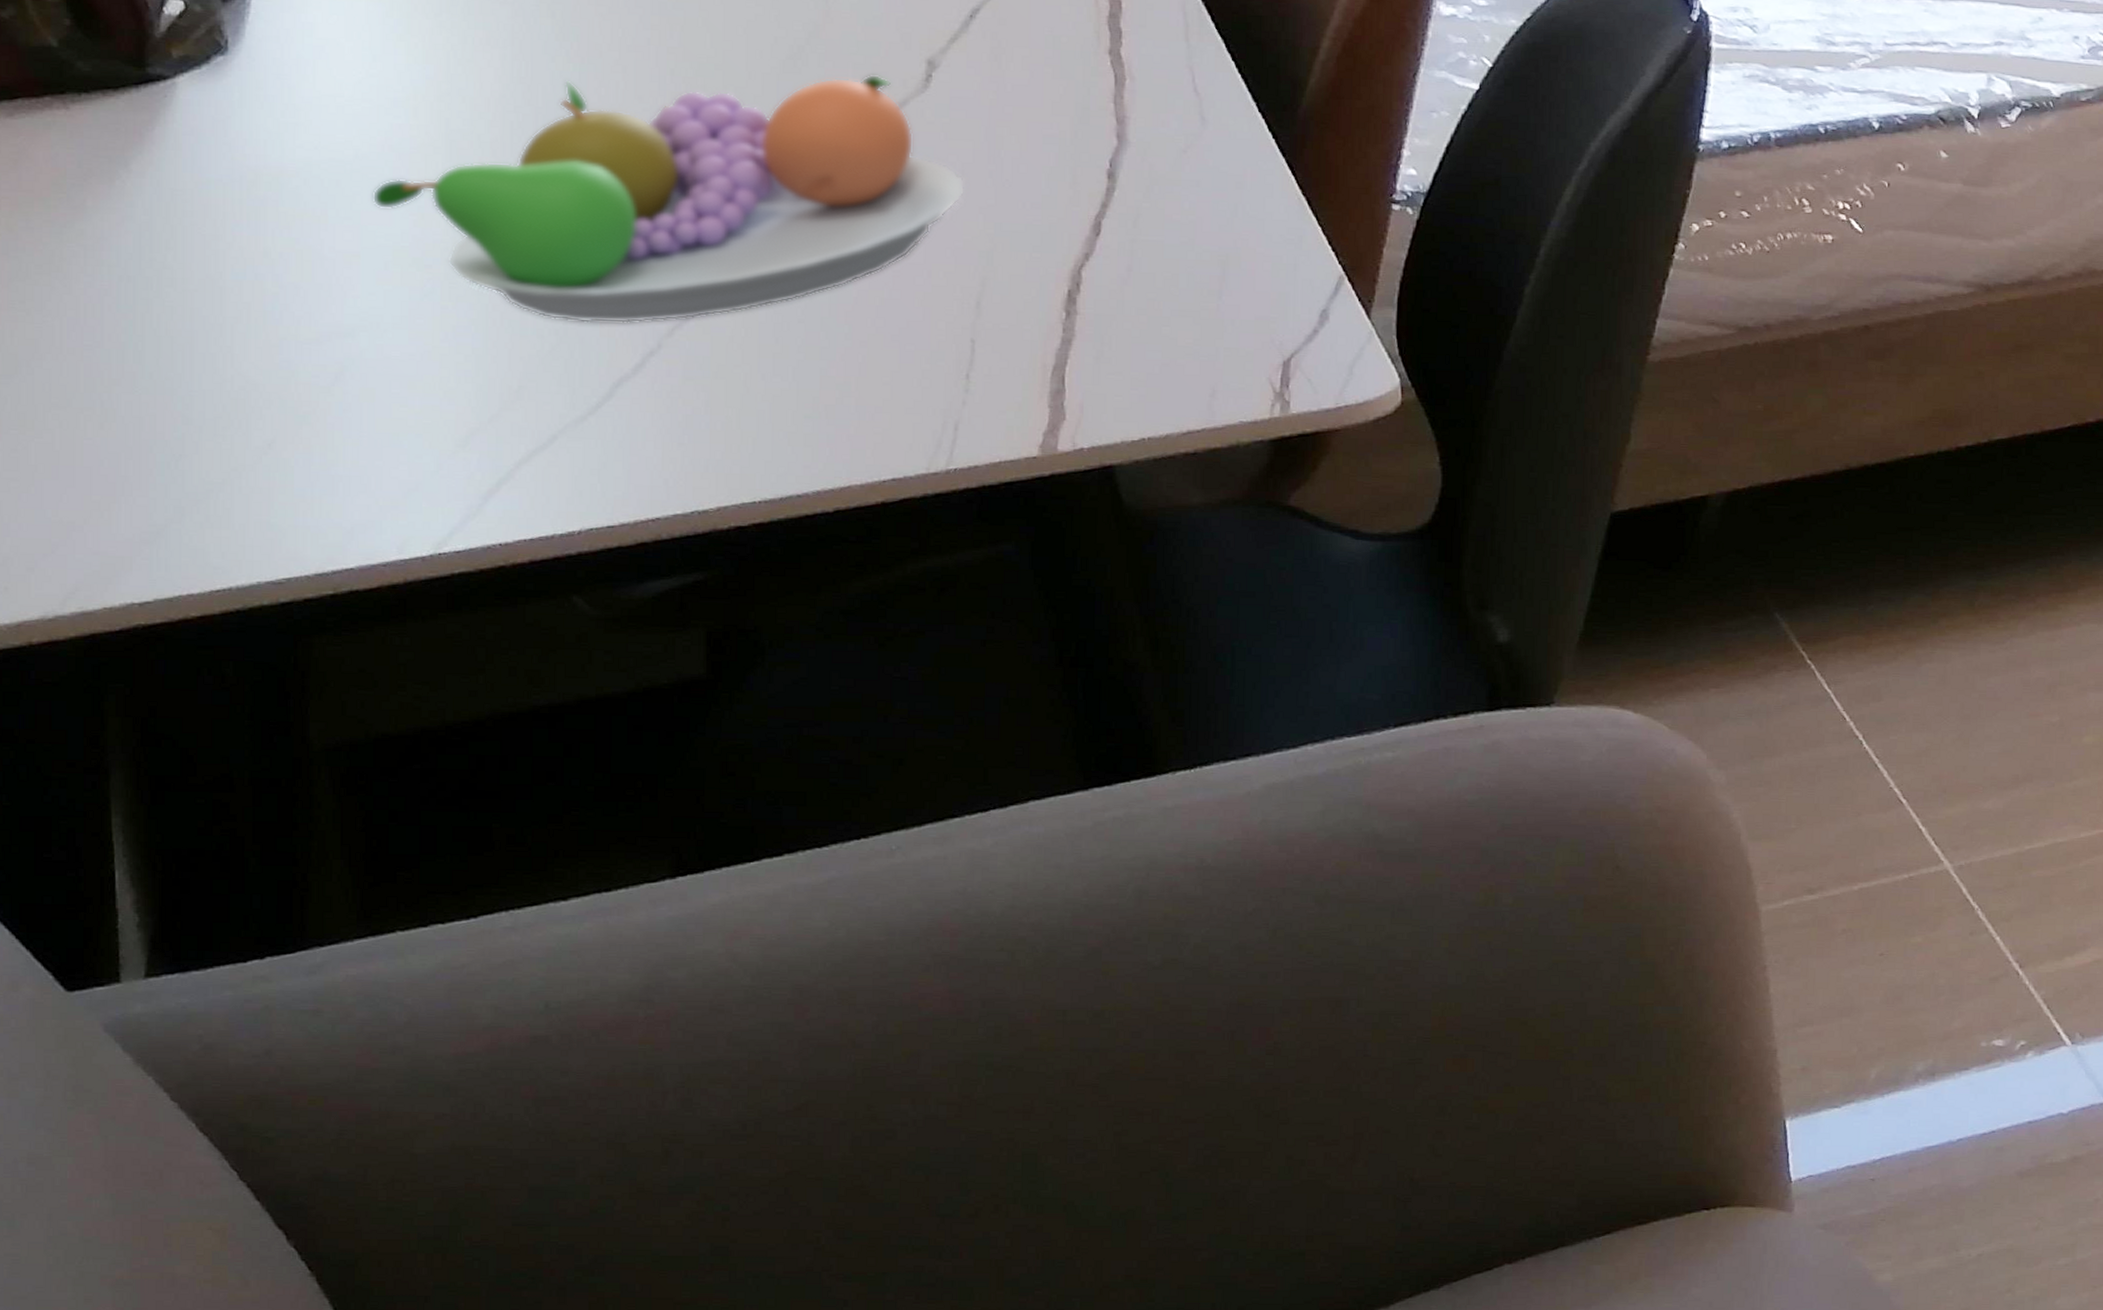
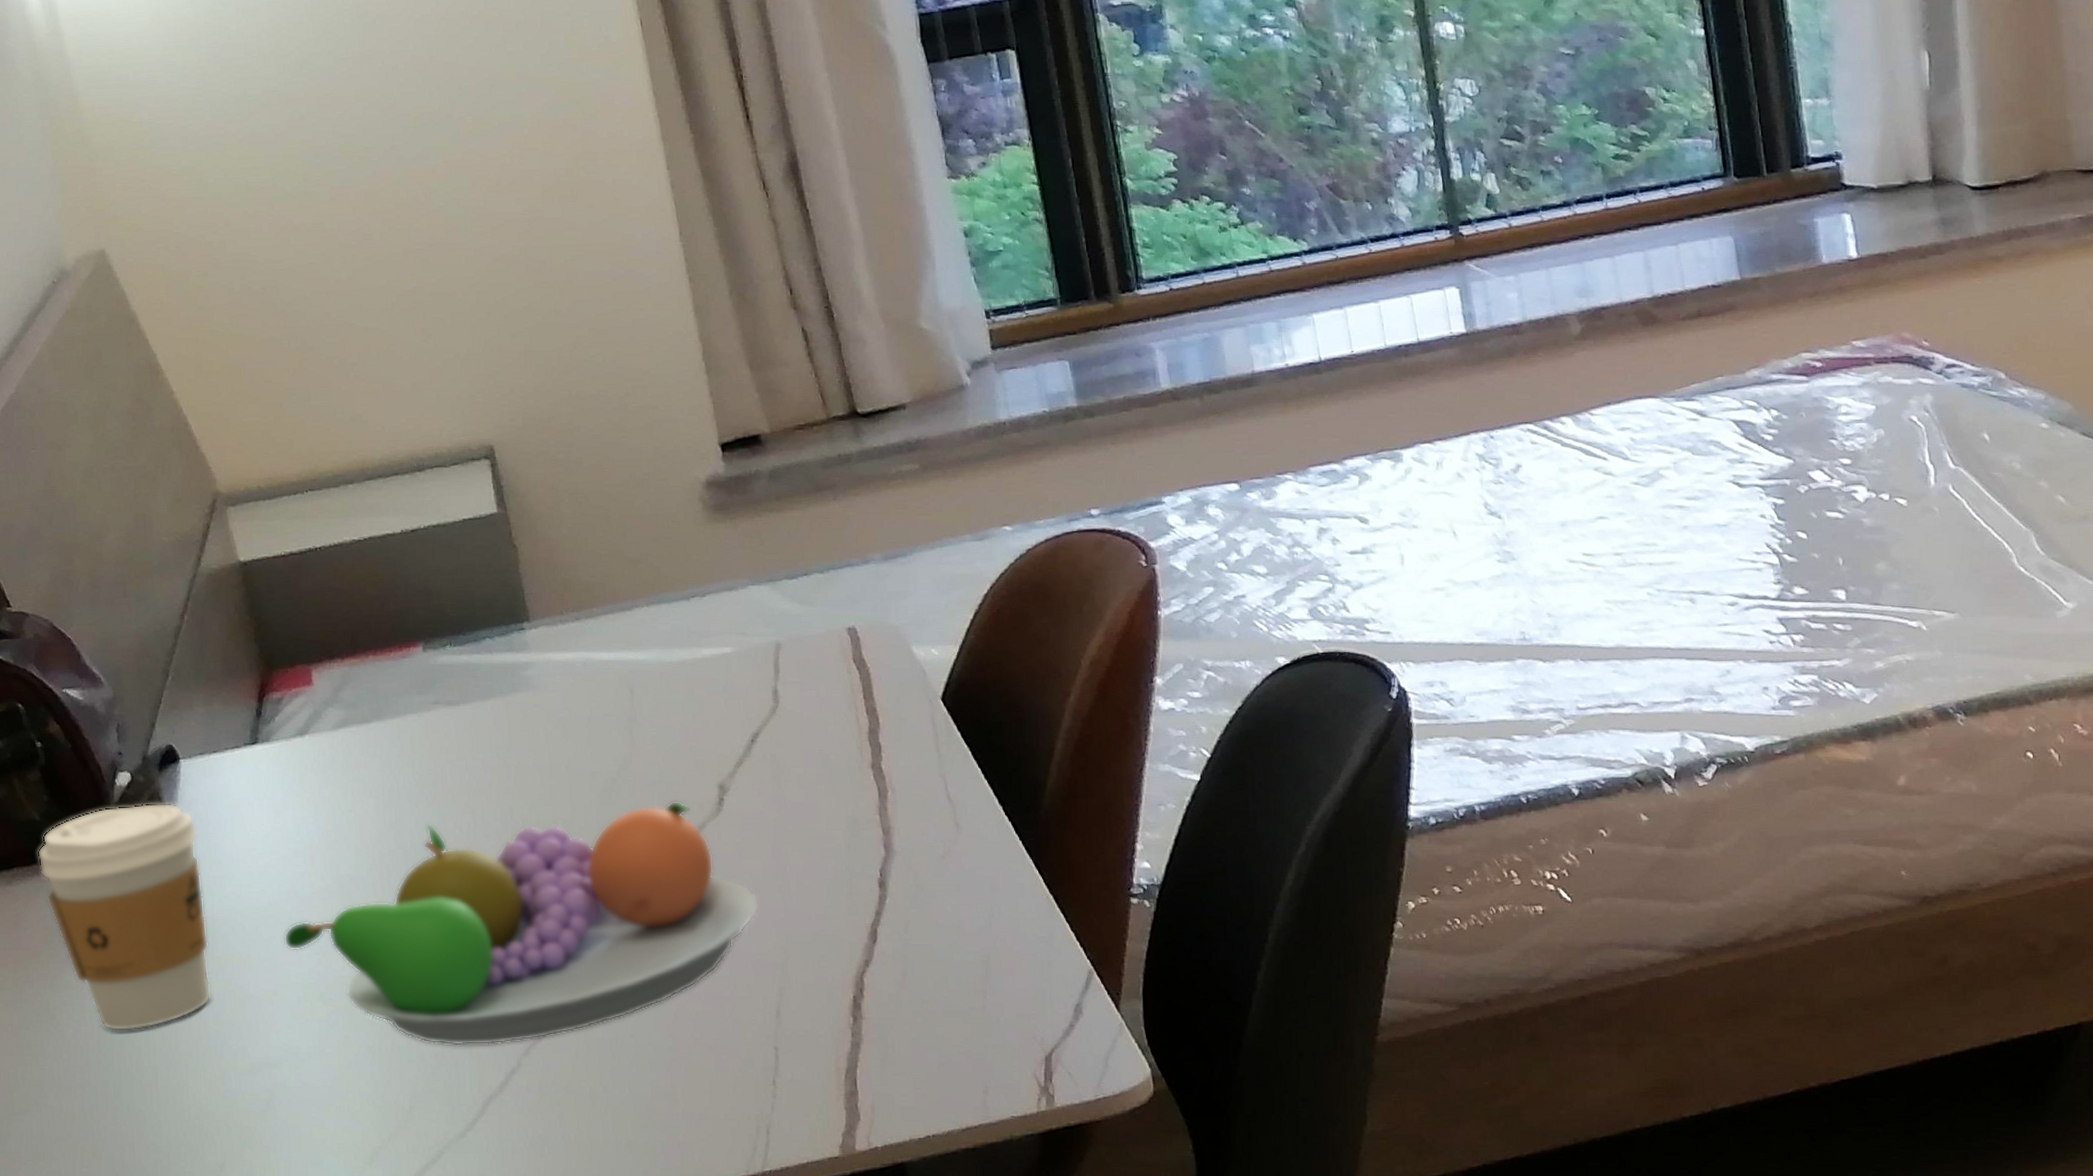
coffee cup: none [51,36,273,290] -> present [37,803,211,1031]

